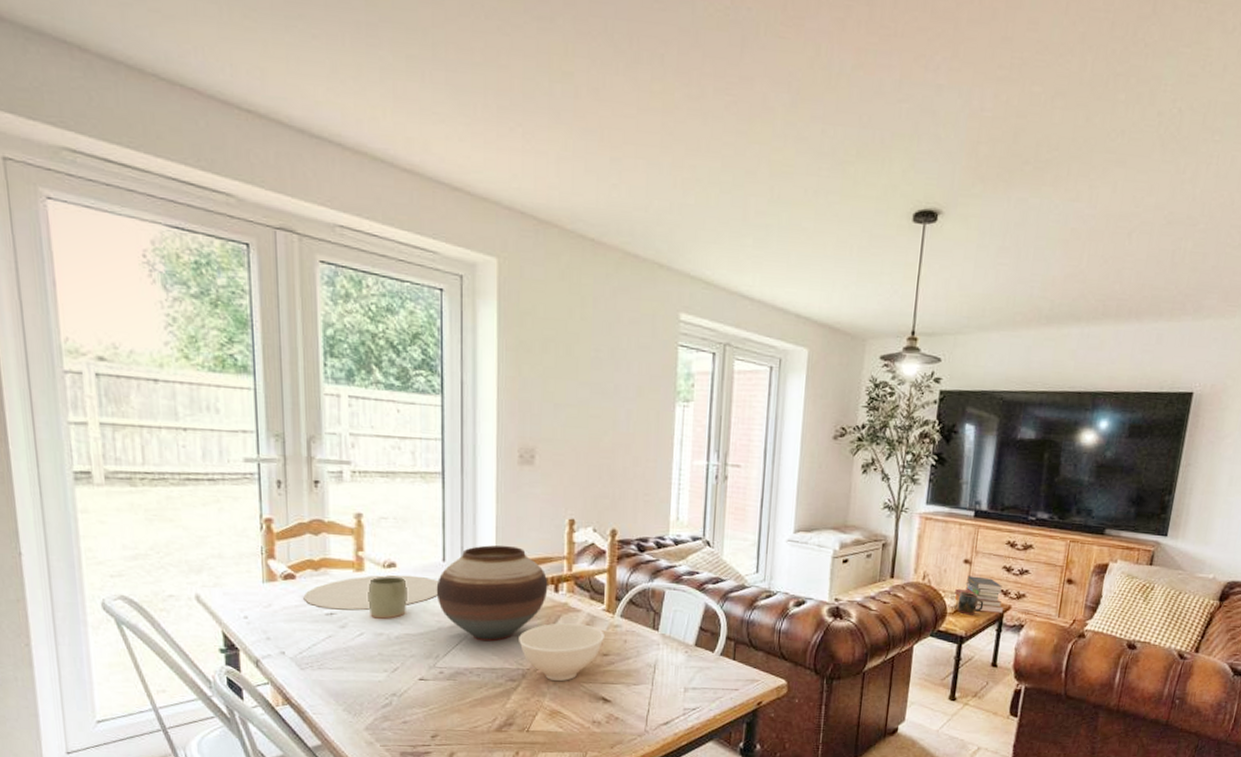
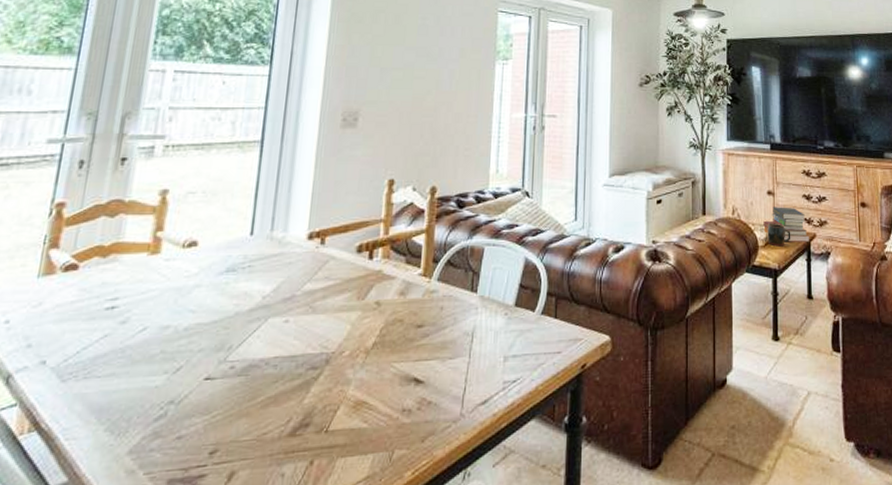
placemat: present [303,574,439,611] -> none [82,254,243,302]
mug: present [368,576,407,619] -> none [158,256,207,308]
vase: present [436,545,548,642] -> none [238,212,363,324]
bowl: present [519,623,605,682] -> none [325,293,420,365]

